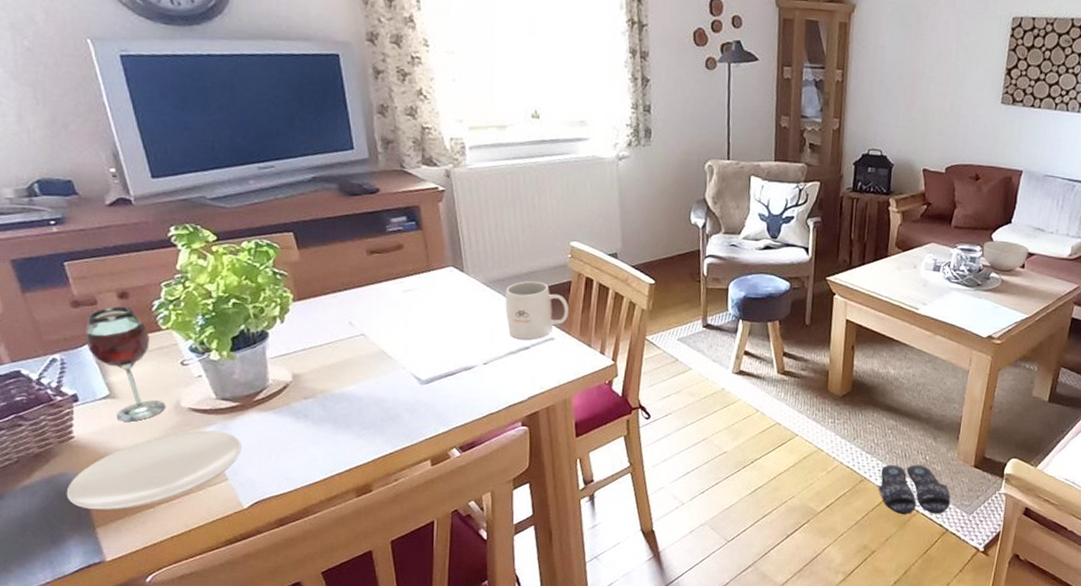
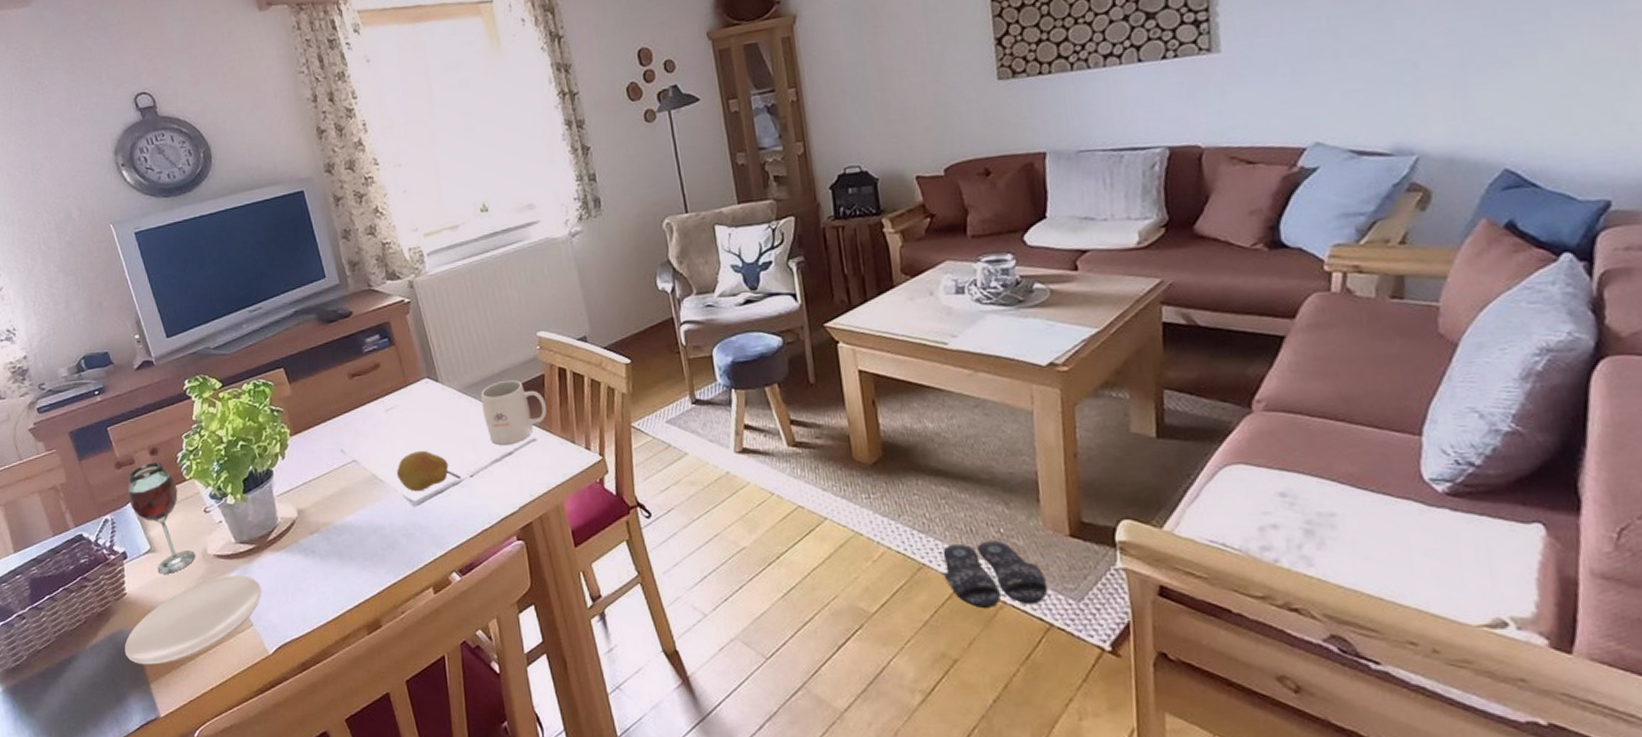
fruit: none [407,333,475,372] -> present [396,450,462,492]
bowl: present [983,240,1029,272] -> none [1014,240,1079,280]

